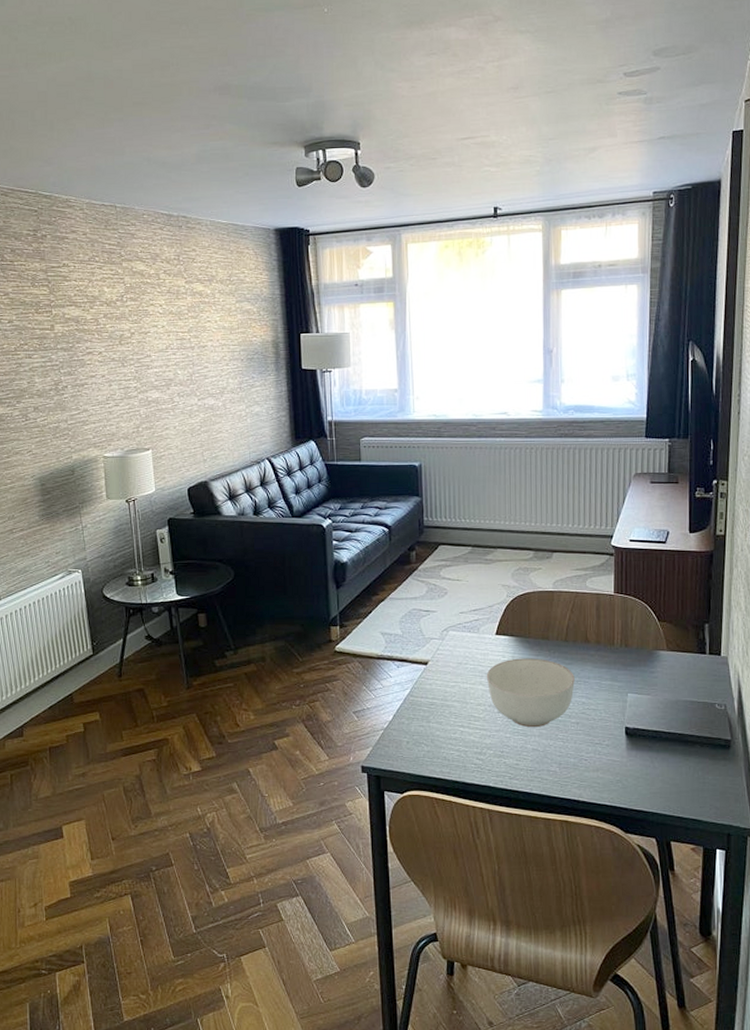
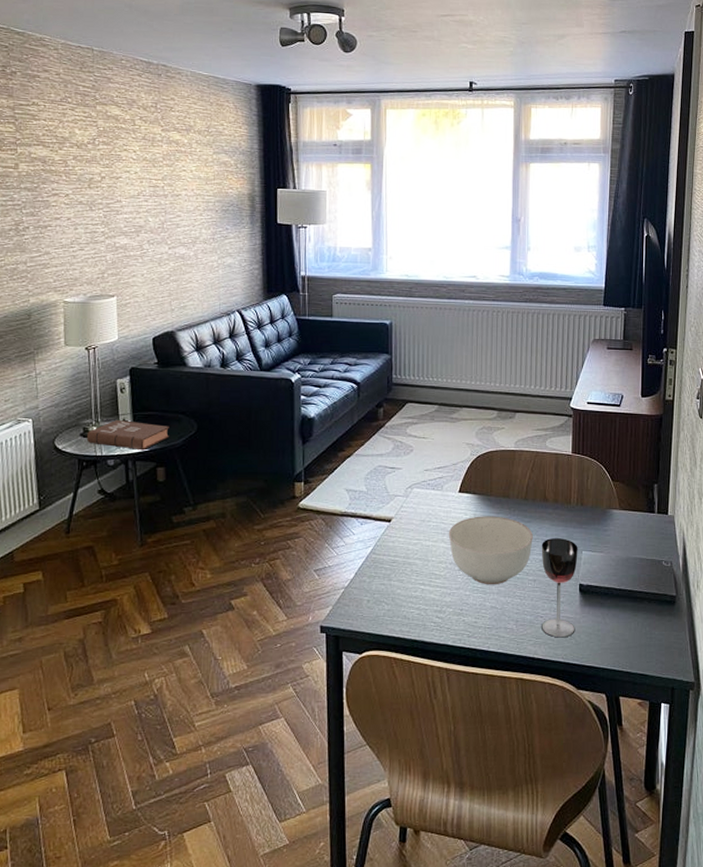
book: none [132,568,209,598] -> present [87,419,170,451]
wineglass: none [583,679,623,781] -> present [541,537,578,638]

